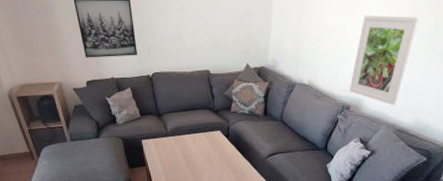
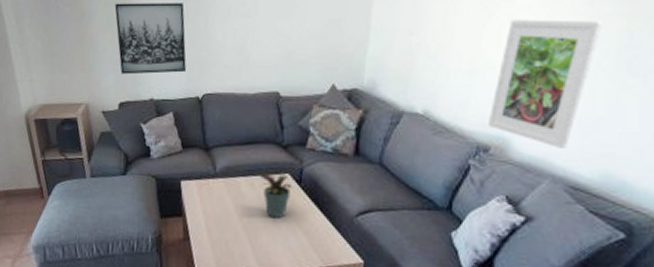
potted plant: none [199,130,223,163] -> present [259,172,293,219]

